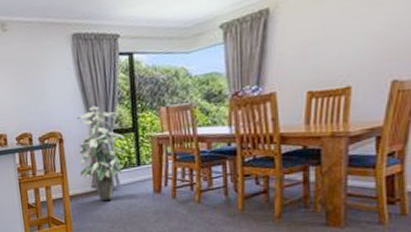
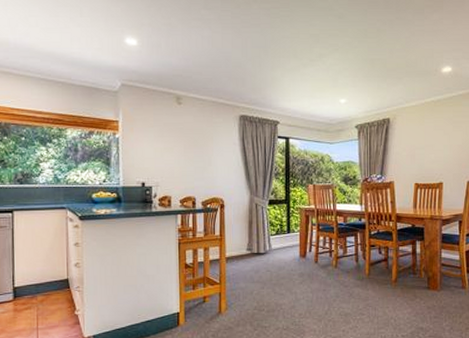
indoor plant: present [77,106,125,200] -> none [237,178,278,263]

